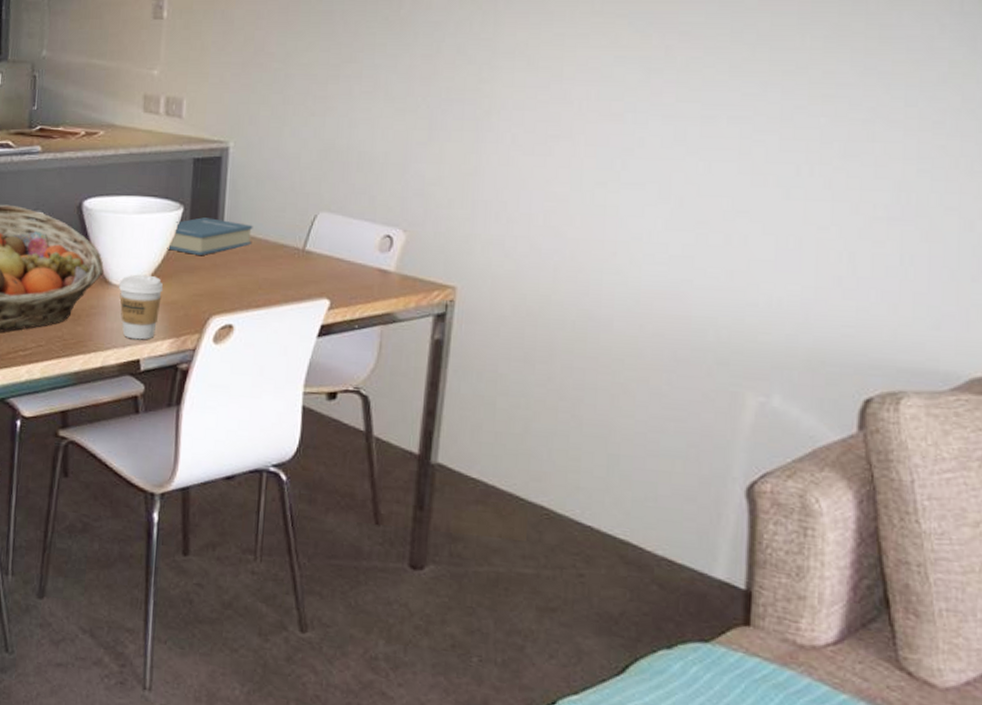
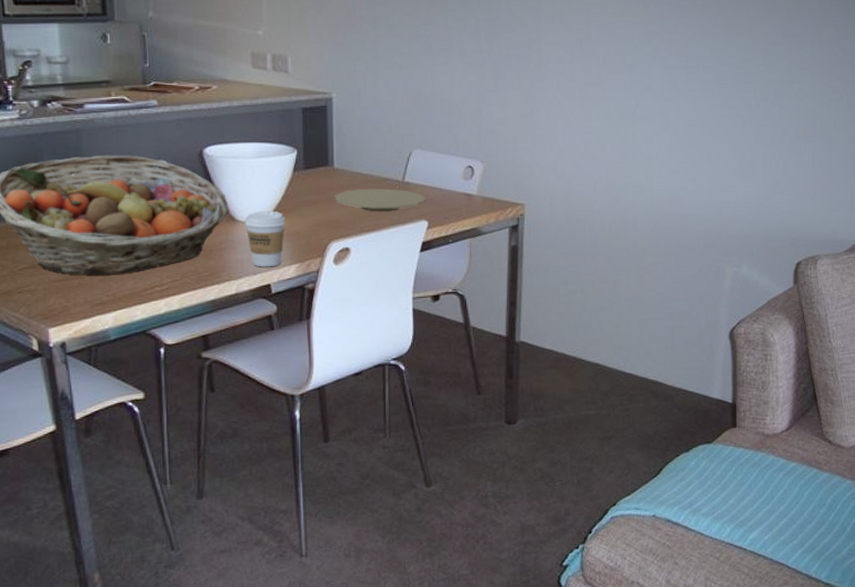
hardback book: present [167,217,253,256] -> none [285,159,360,192]
plate: none [220,255,330,286] -> present [334,188,426,212]

